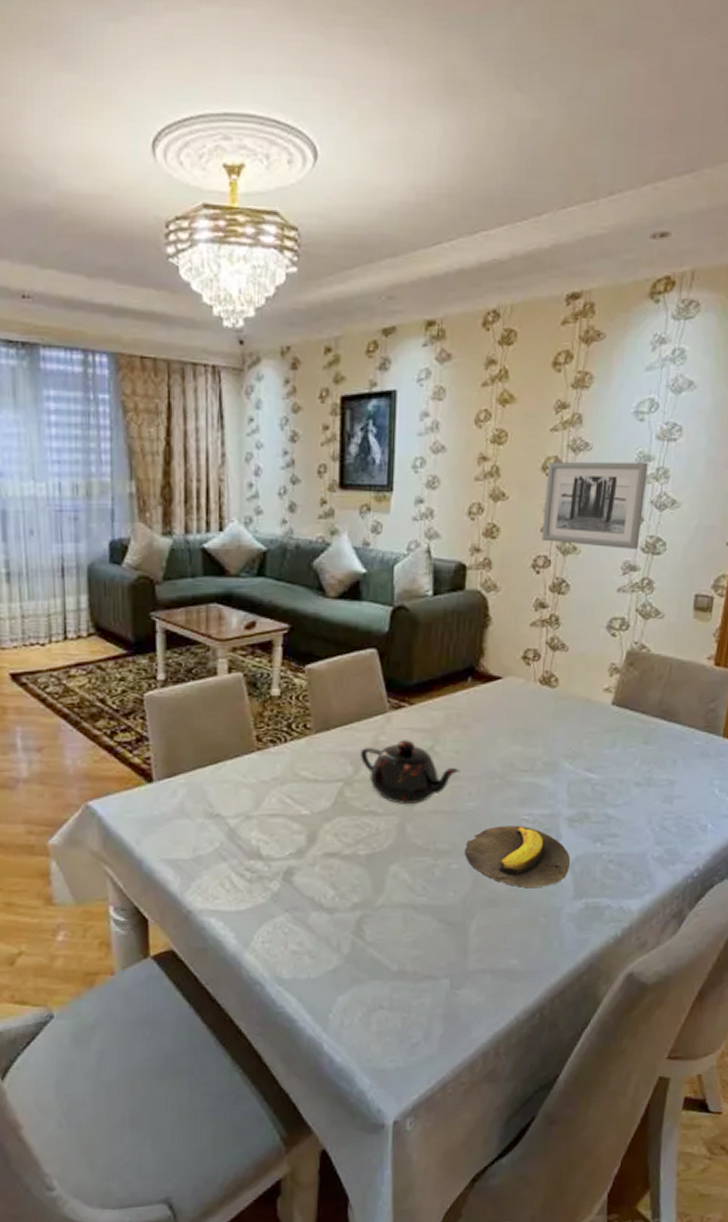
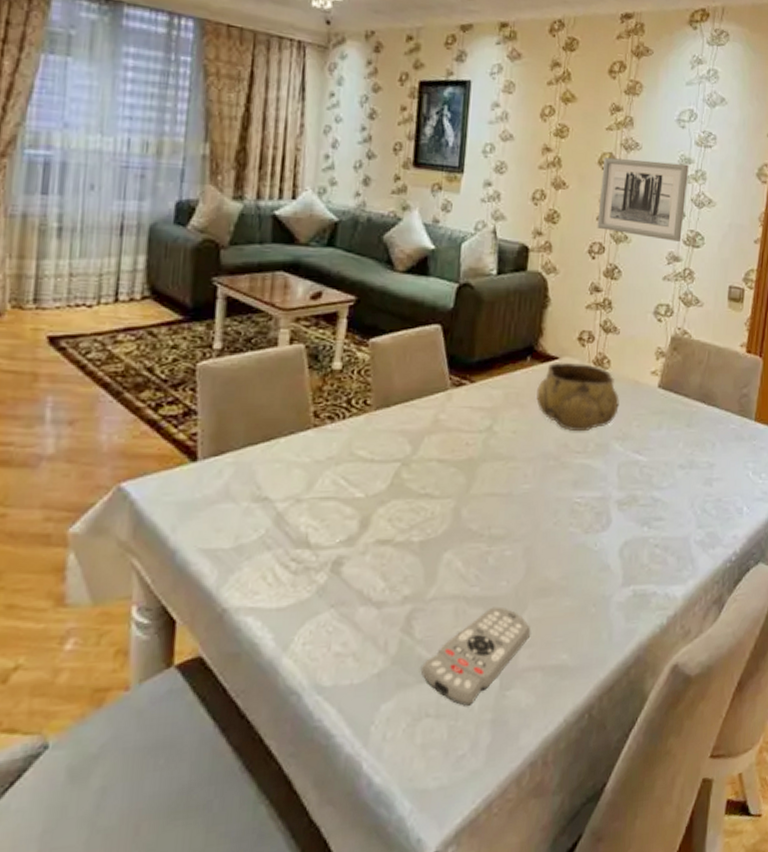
teapot: present [360,740,461,804] -> none [419,419,518,486]
remote control: none [374,915,480,1001] -> present [421,606,531,706]
banana: present [464,825,571,889] -> none [518,508,620,576]
decorative bowl: none [479,681,569,751] -> present [536,361,619,432]

